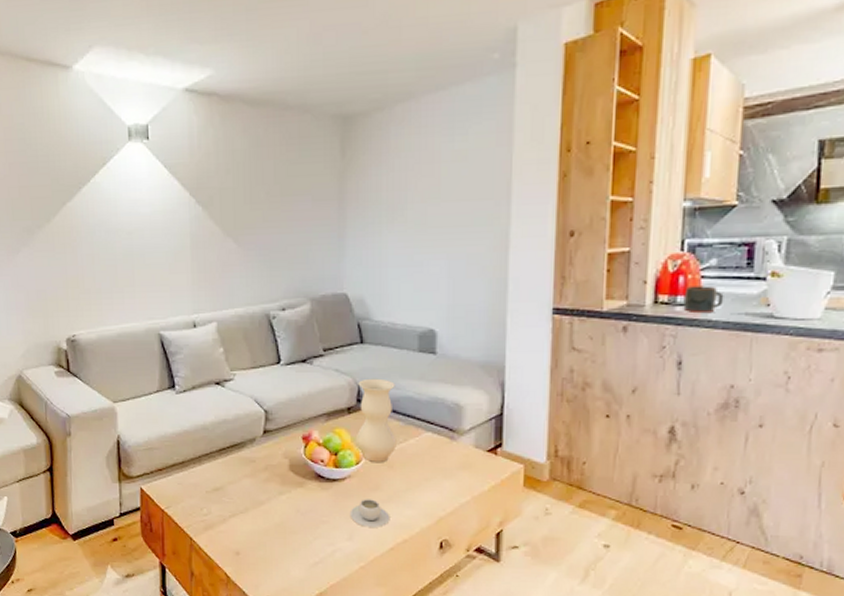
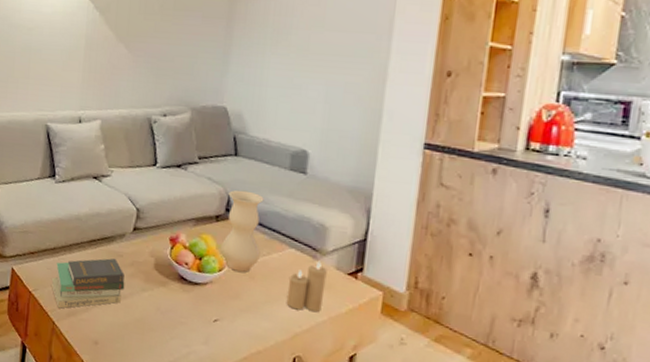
books: none [183,465,261,523] -> present [51,258,125,309]
teacup: present [349,499,390,528] -> none [207,305,247,336]
candle: none [427,441,466,494] -> present [286,261,327,312]
mug: present [683,285,724,314] -> none [554,136,597,166]

